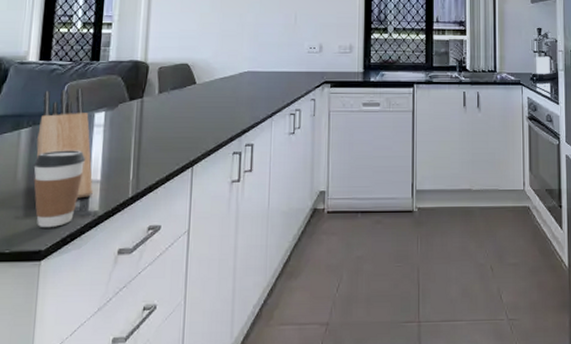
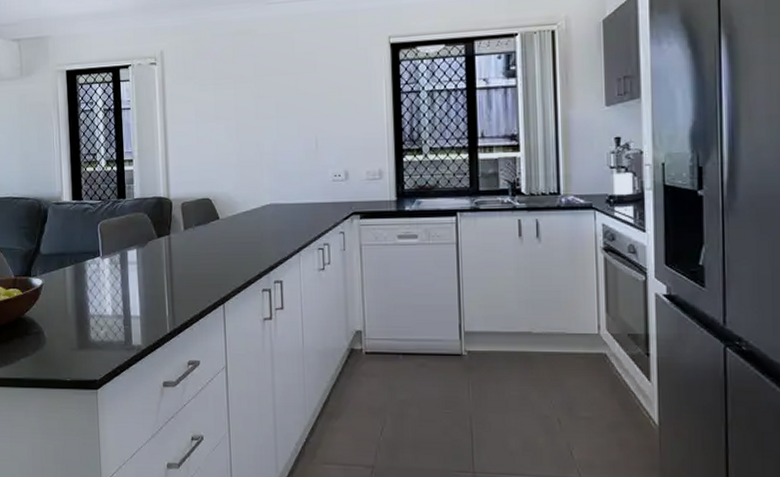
coffee cup: present [33,150,86,228] -> none [80,287,125,360]
knife block: present [36,89,93,199] -> none [80,227,134,333]

